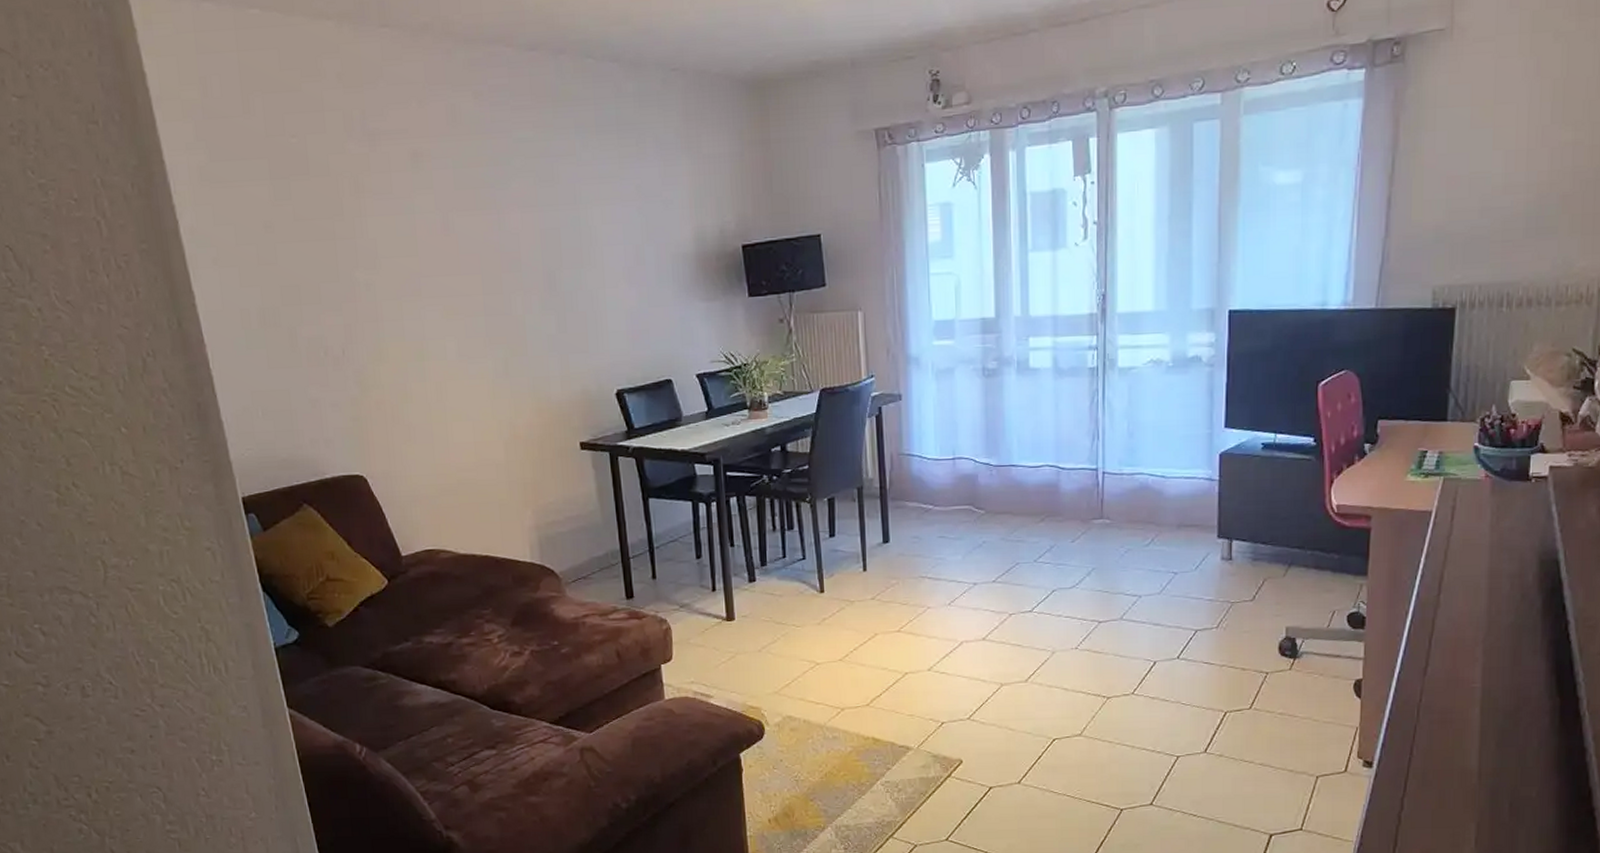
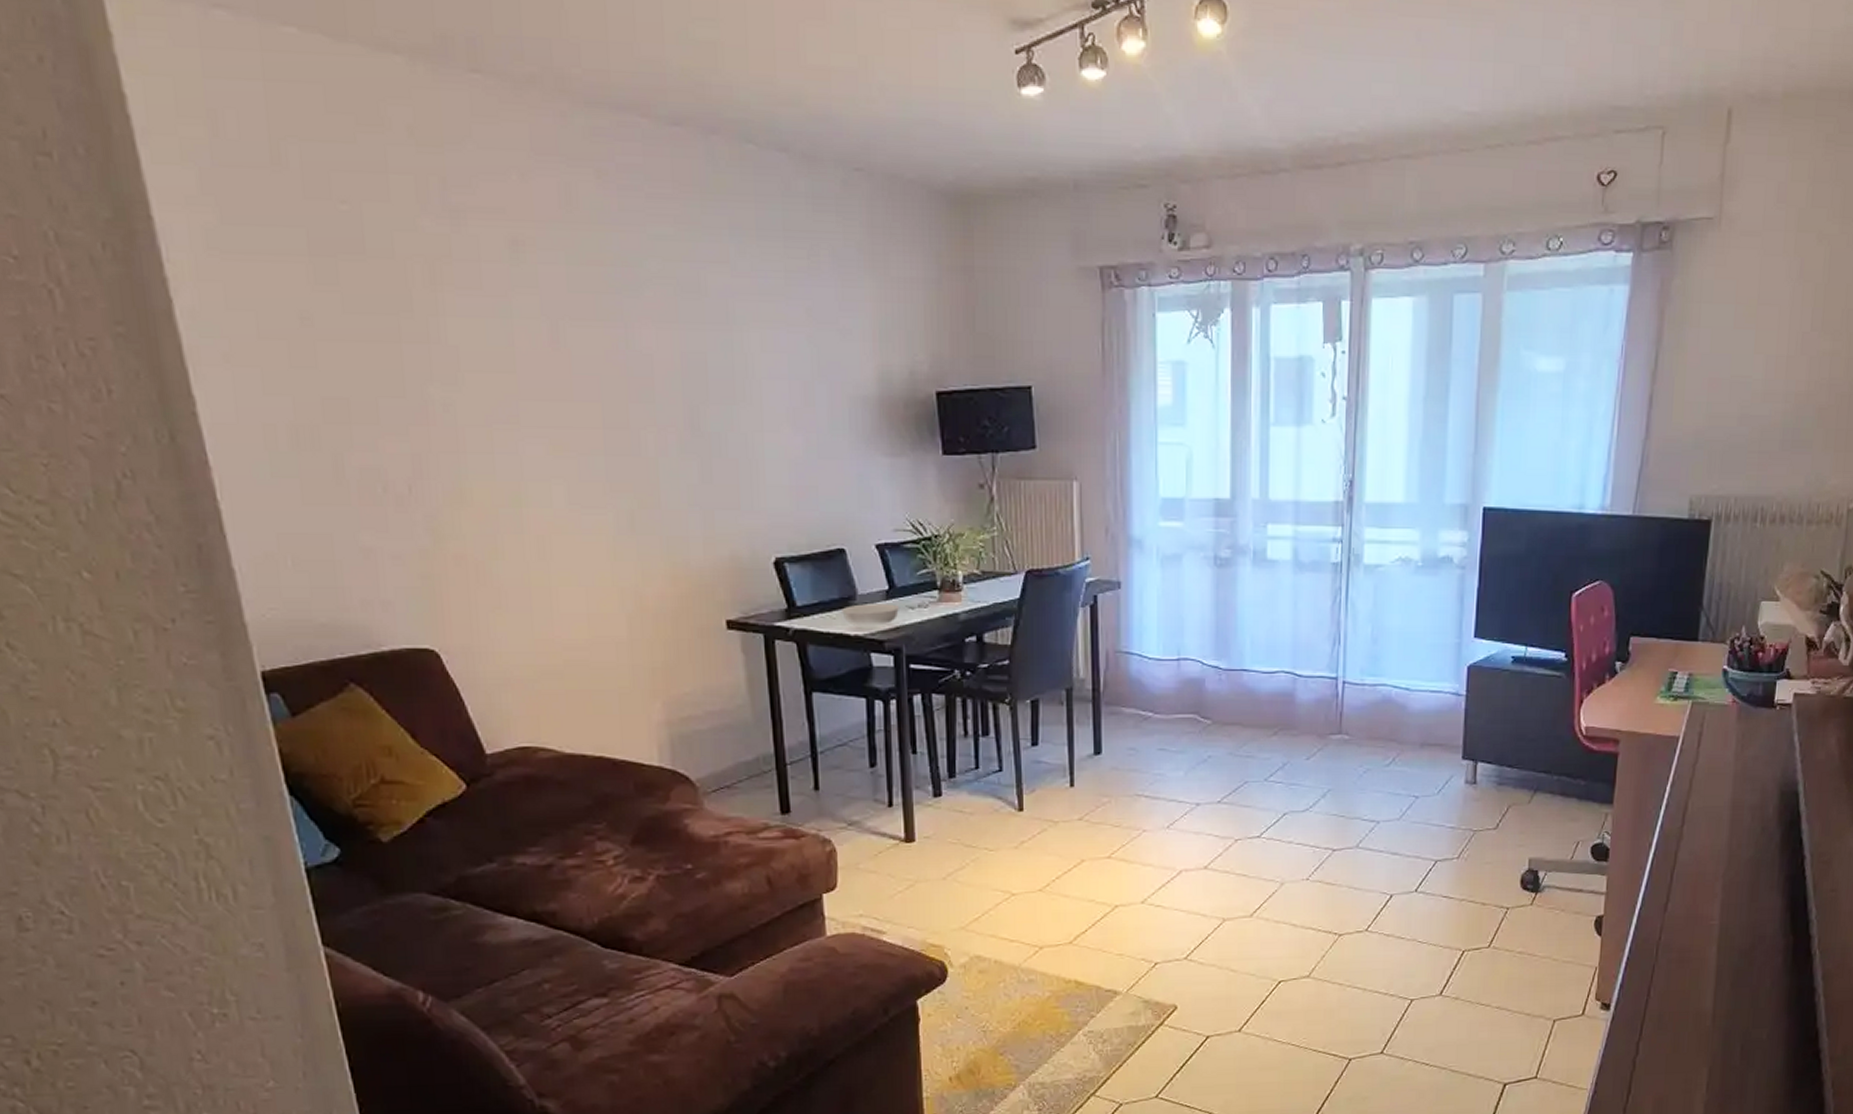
bowl: none [670,422,717,446] -> present [842,604,899,630]

